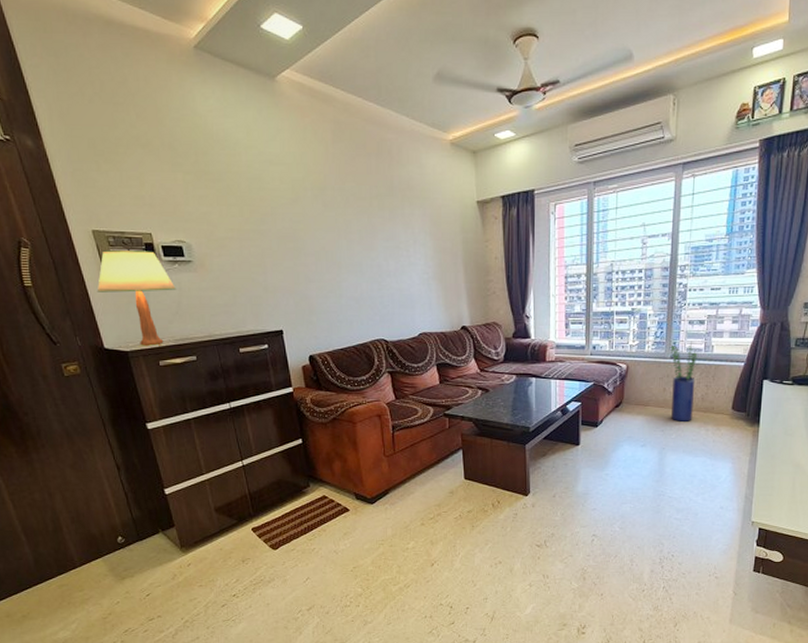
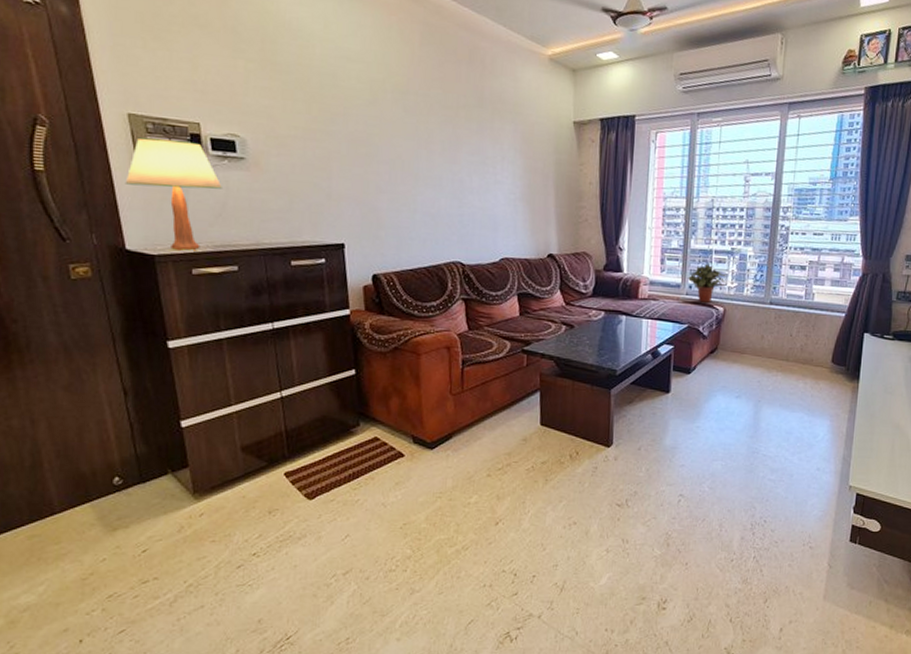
potted plant: none [592,325,628,361] -> present [688,264,726,303]
vase: present [669,340,698,422] -> none [768,286,798,373]

